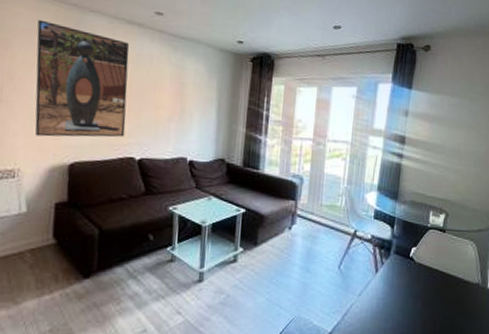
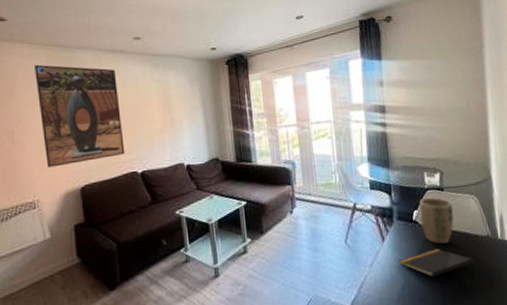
notepad: none [387,288,460,316] -> present [399,248,474,277]
plant pot: none [416,236,451,284] -> present [419,197,454,244]

